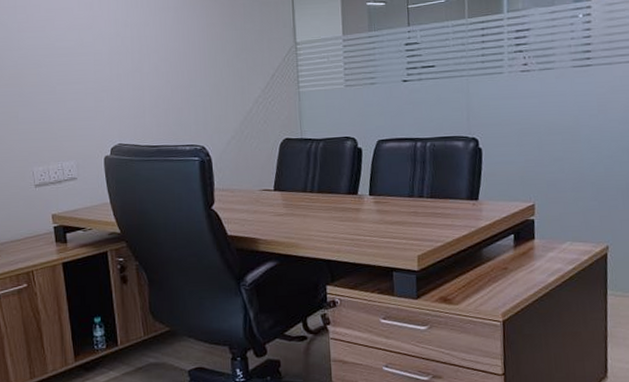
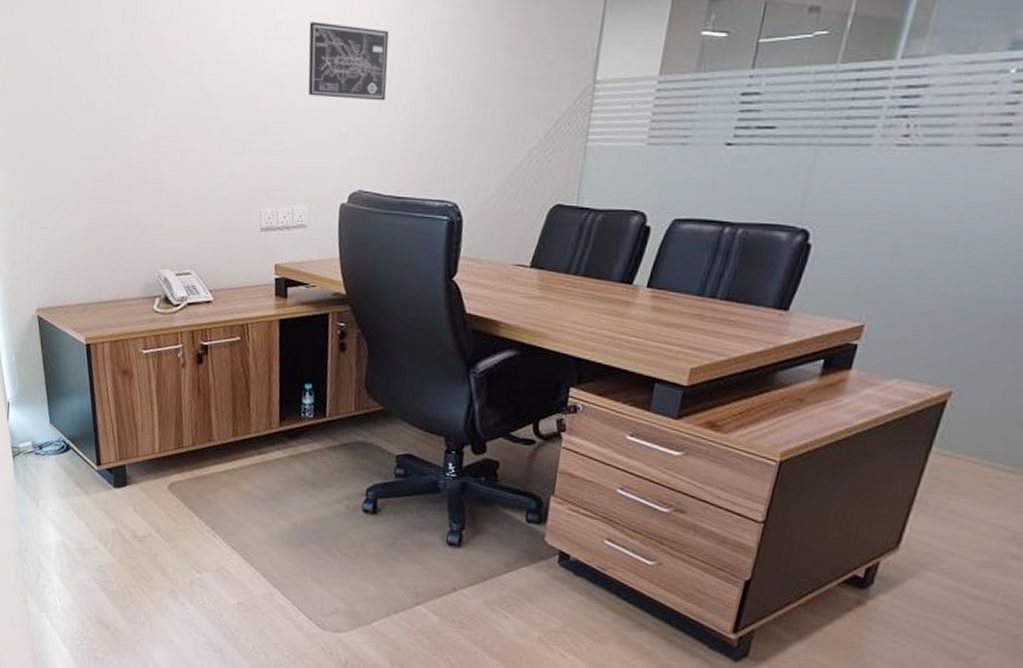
wall art: none [57,13,131,72] -> present [308,22,389,101]

